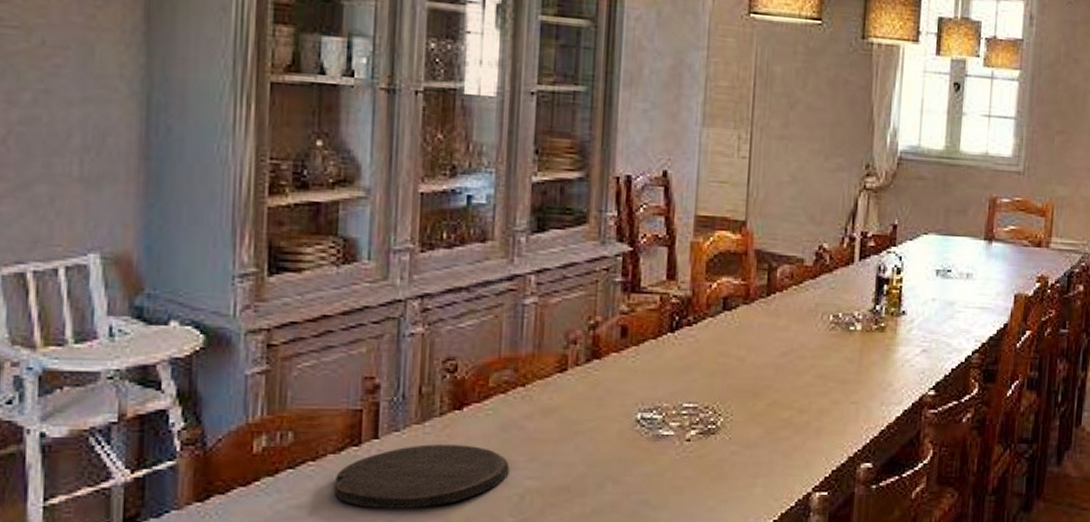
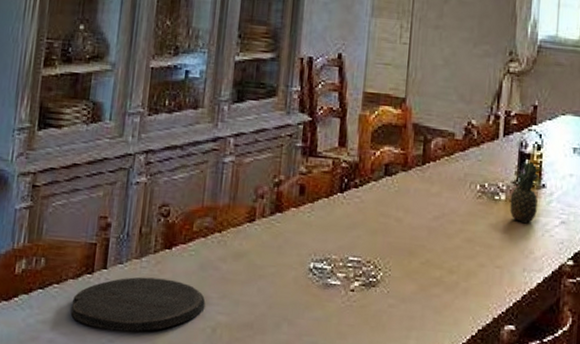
fruit: none [866,285,901,353] -> present [510,159,541,223]

